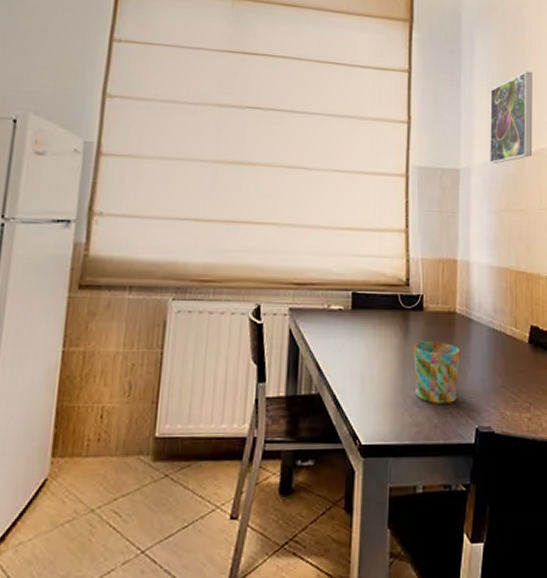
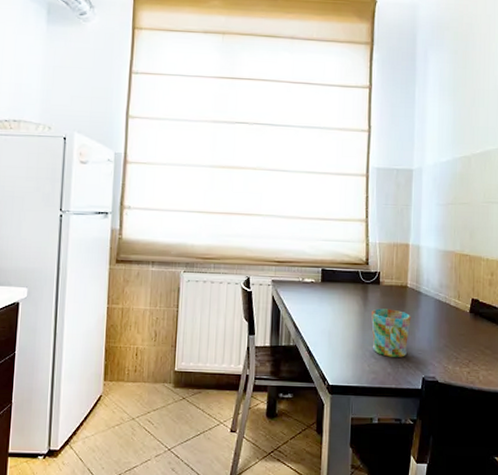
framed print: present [490,71,533,165] -> none [439,83,480,165]

